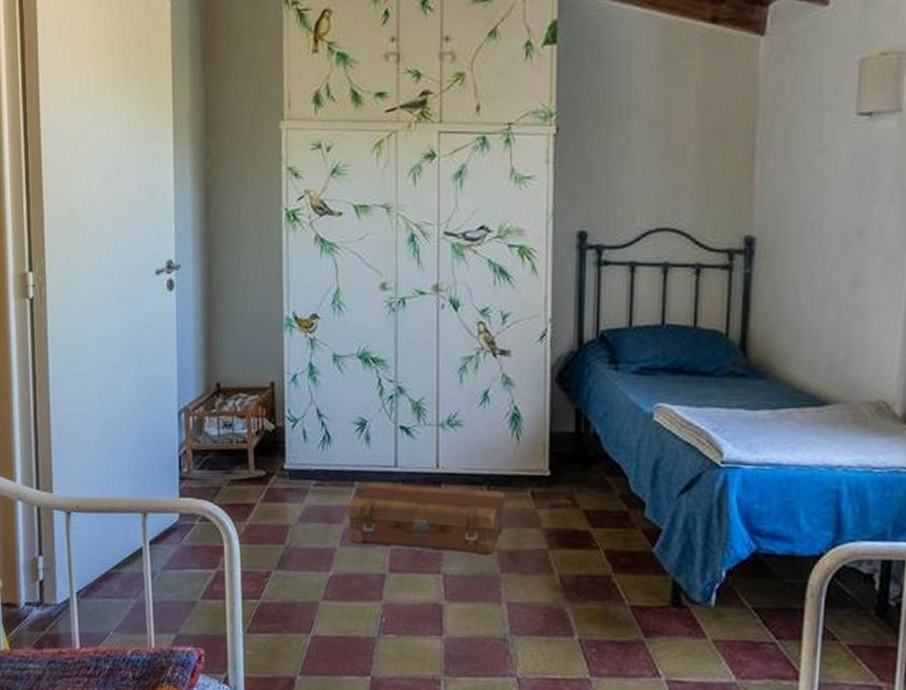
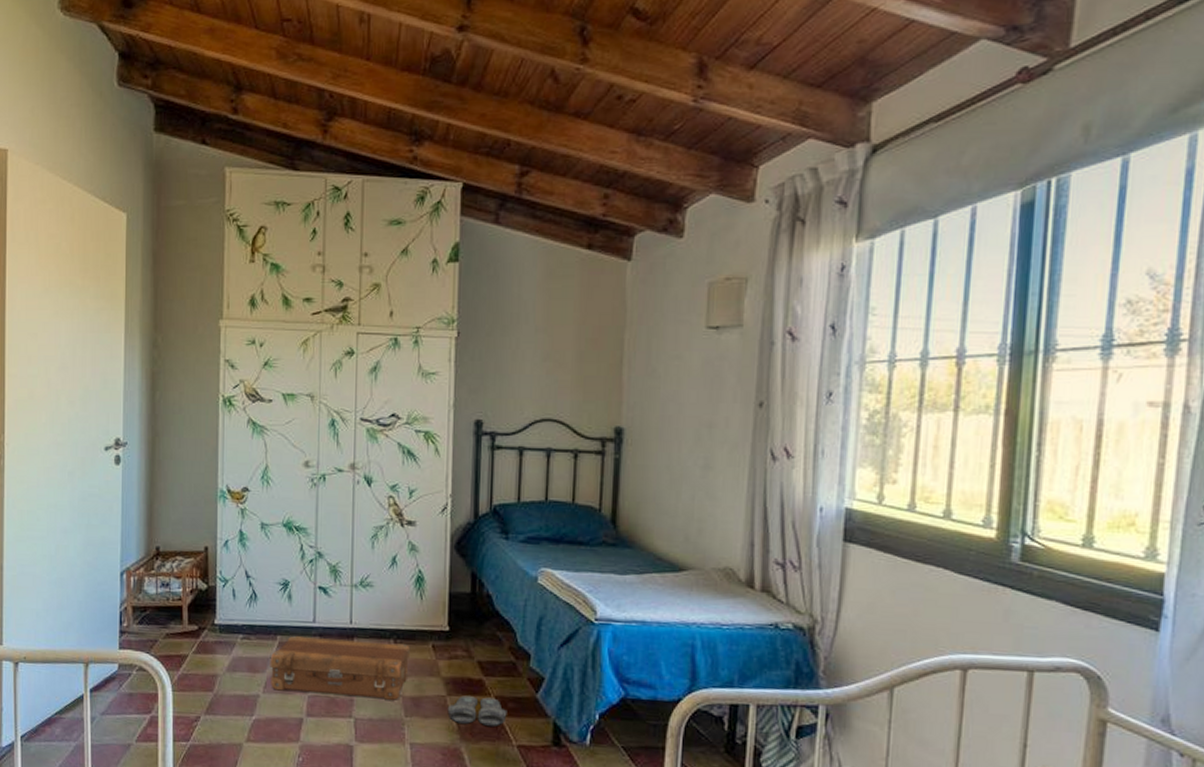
slippers: none [549,549,619,585] -> present [447,695,507,727]

